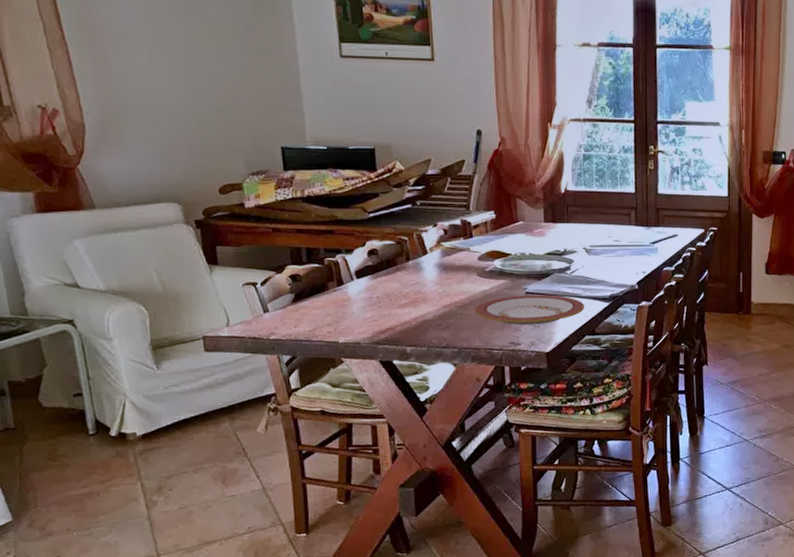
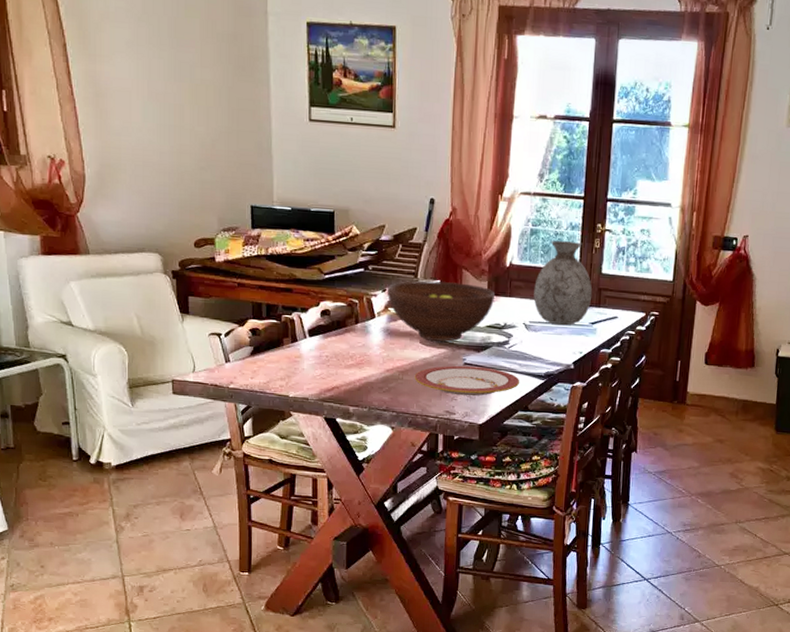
fruit bowl: none [437,212,552,272] -> present [386,281,495,342]
vase: none [591,165,651,247] -> present [533,240,593,326]

